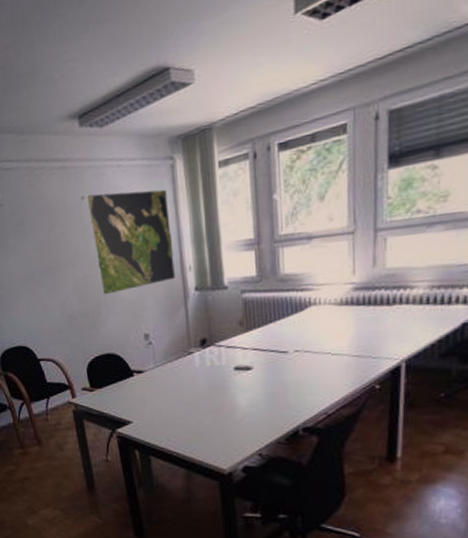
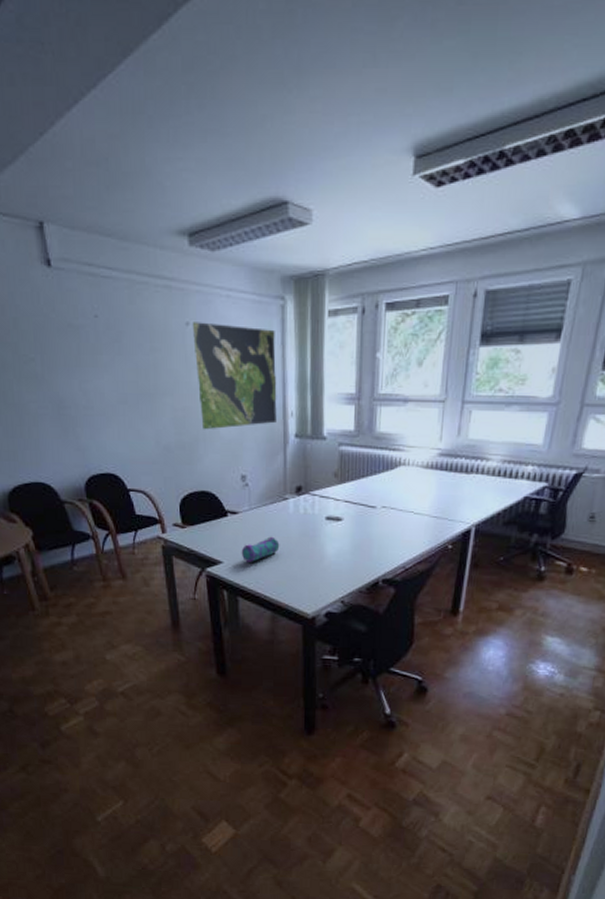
pencil case: none [149,392,189,420] -> present [241,536,280,562]

